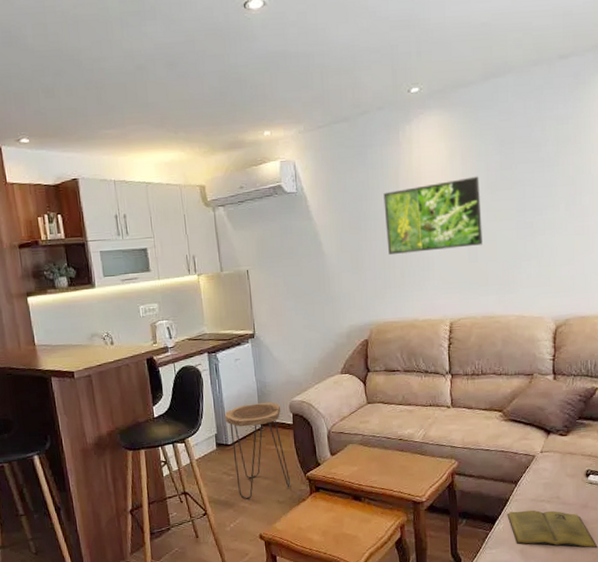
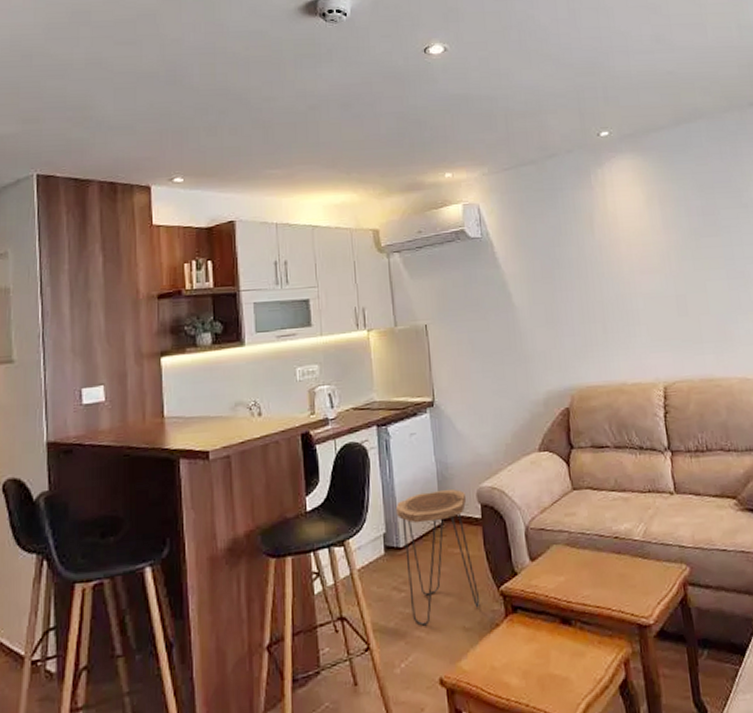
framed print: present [383,176,482,254] -> none [578,222,692,307]

